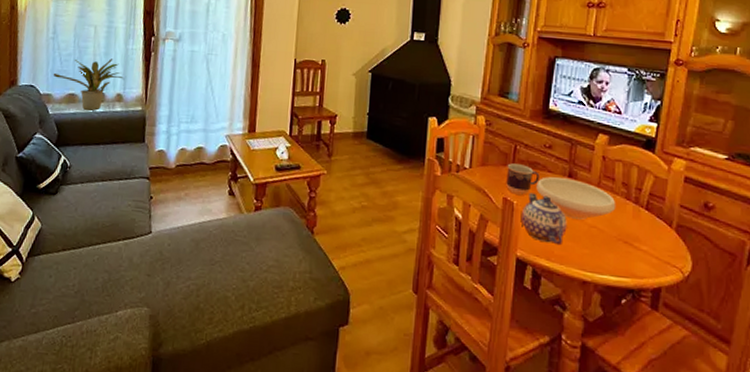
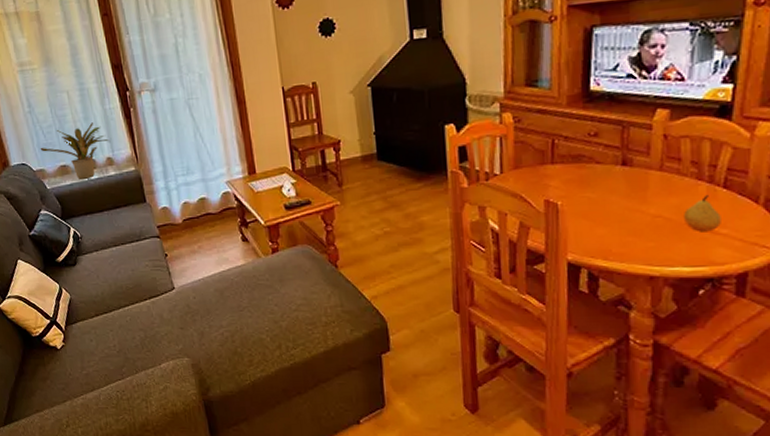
cup: present [506,163,540,196] -> none [545,160,586,196]
teapot: present [520,192,567,246] -> none [567,189,625,243]
bowl: present [536,177,616,221] -> none [583,167,685,213]
fruit: none [613,214,643,247] -> present [682,195,721,232]

